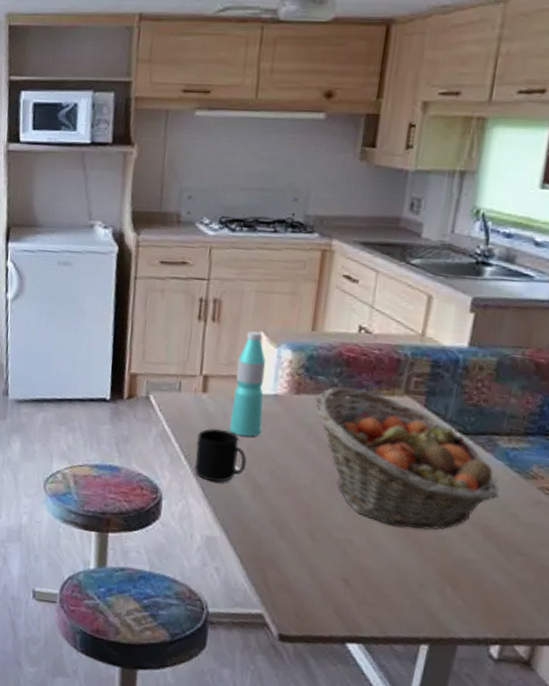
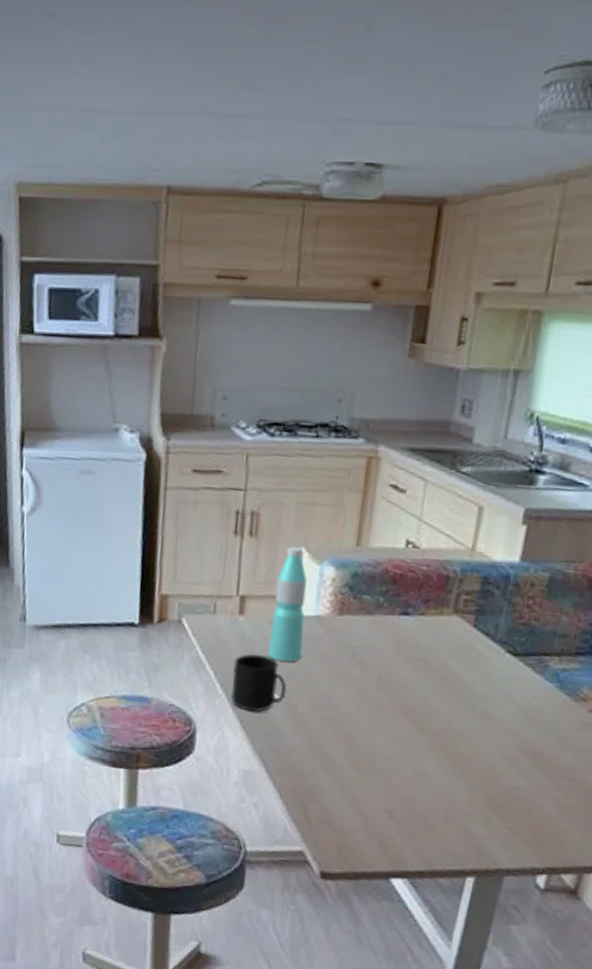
fruit basket: present [314,386,500,530] -> none [358,606,549,757]

